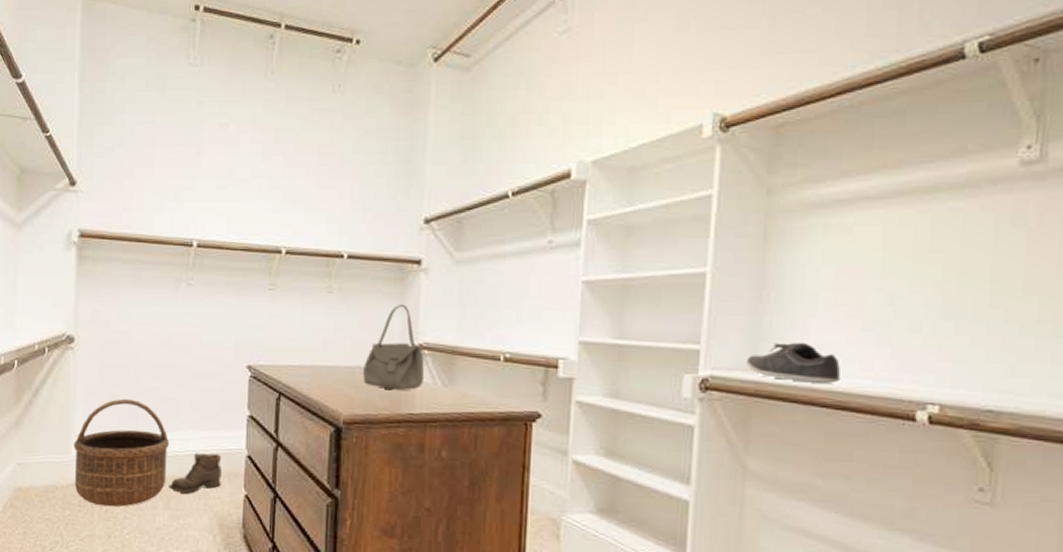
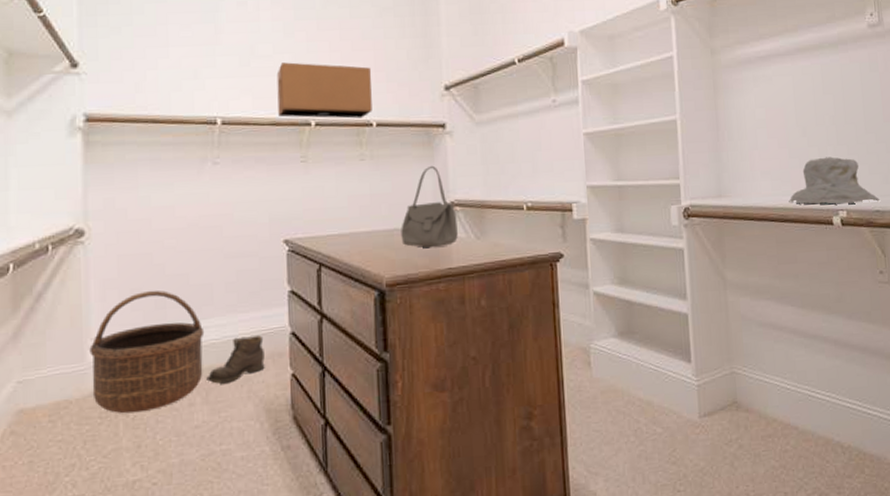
box: none [251,187,348,249] -> present [276,62,372,119]
shoe: present [745,342,841,384] -> none [713,170,781,203]
hat: none [852,334,996,399] -> present [789,156,880,205]

